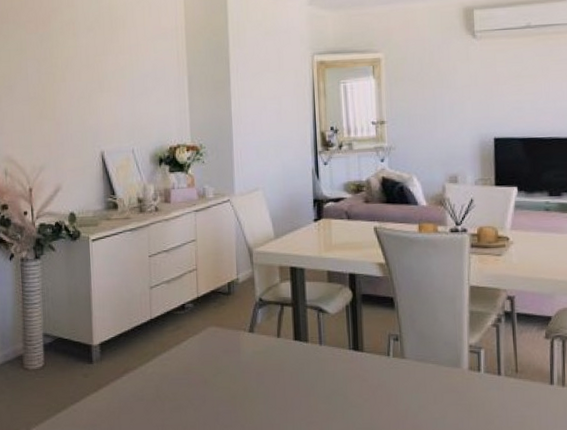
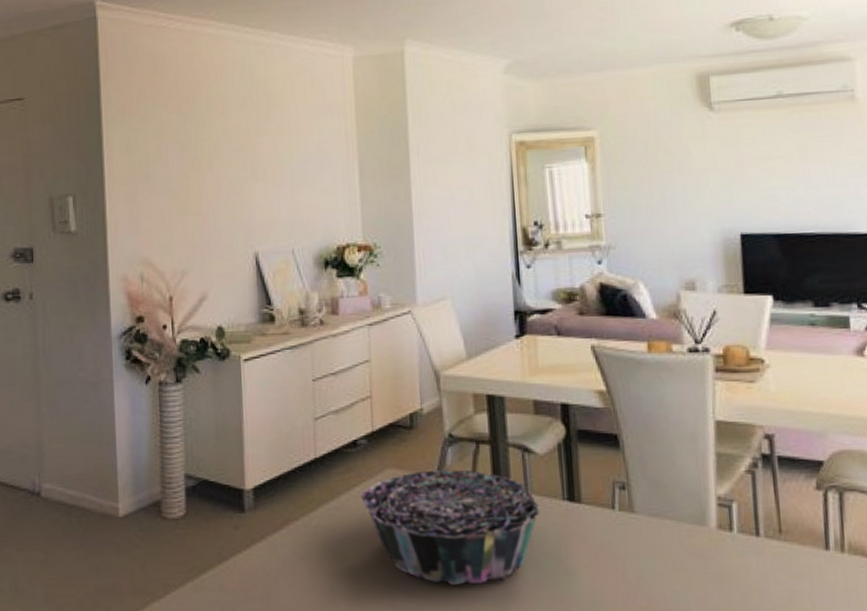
decorative bowl: none [187,327,332,418] -> present [360,470,541,585]

